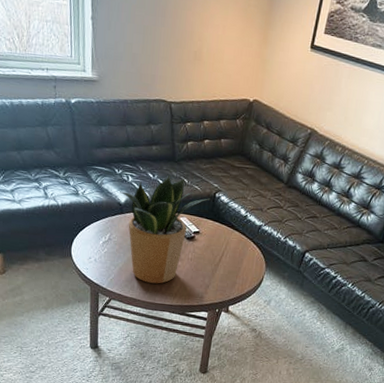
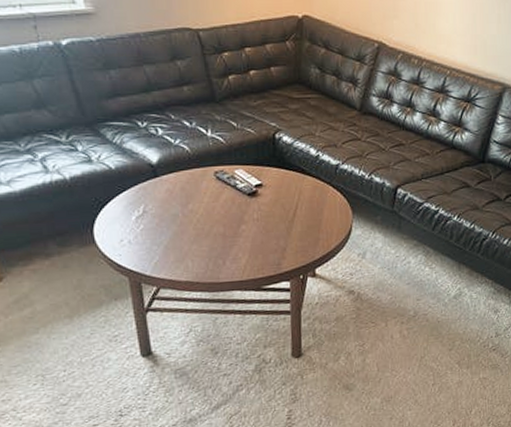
potted plant: present [120,175,211,284] -> none [148,120,270,259]

